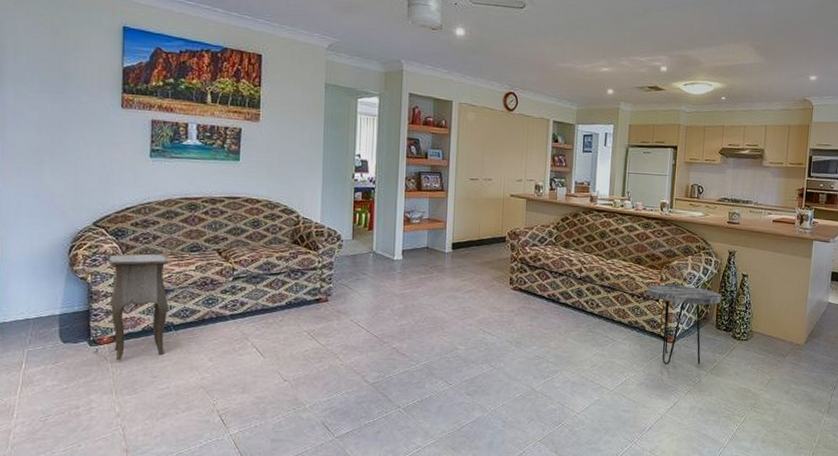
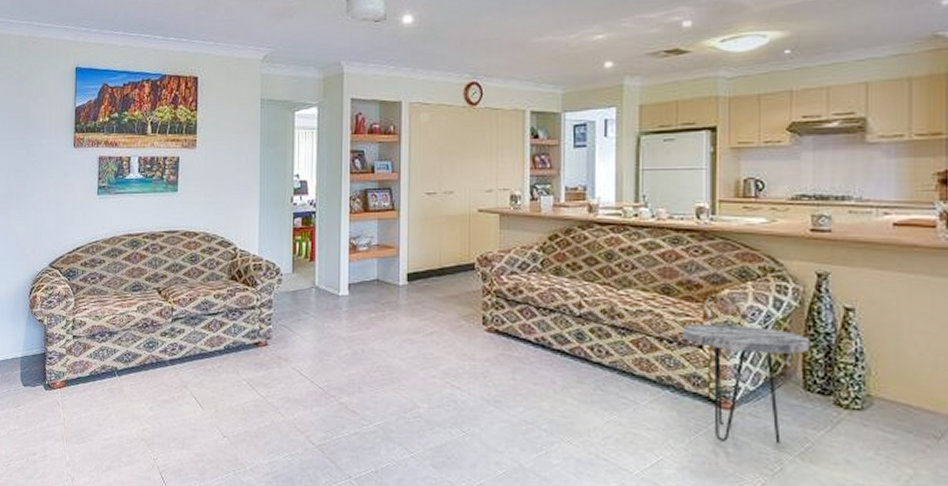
side table: present [92,254,169,361] -> none [47,294,113,407]

